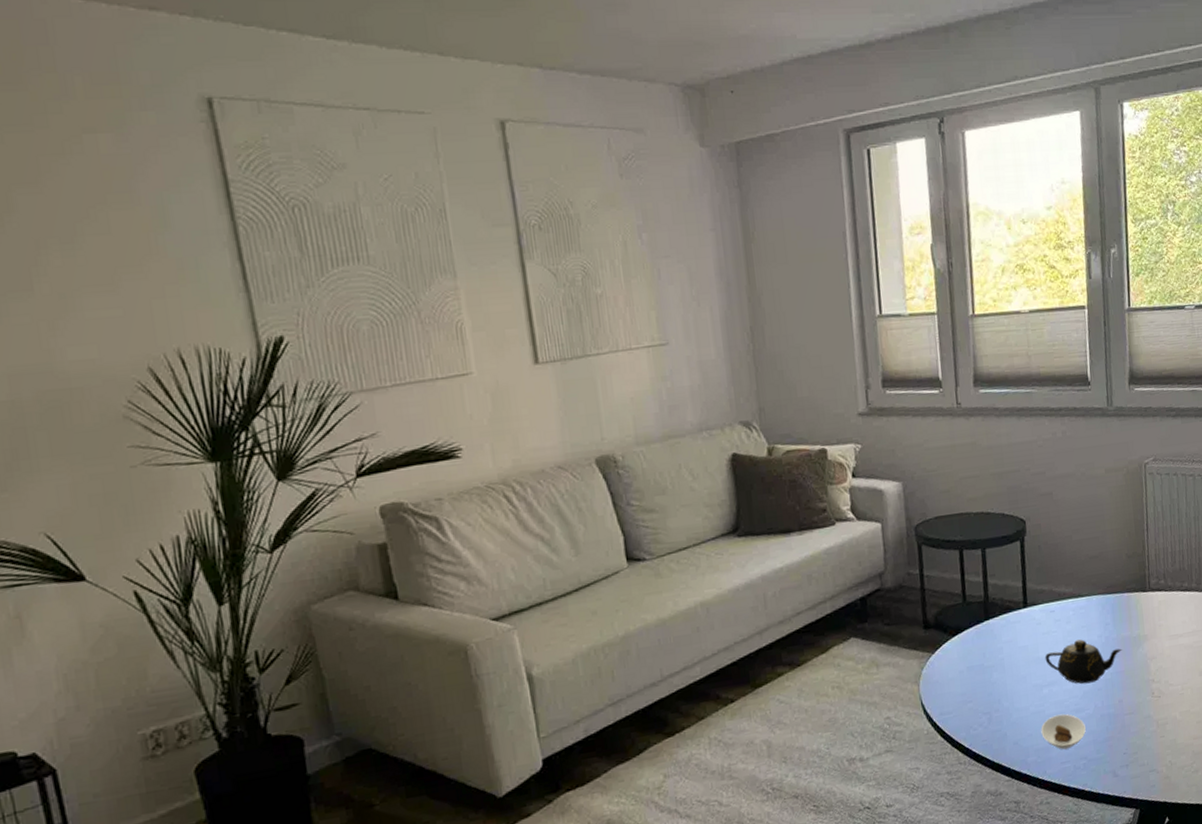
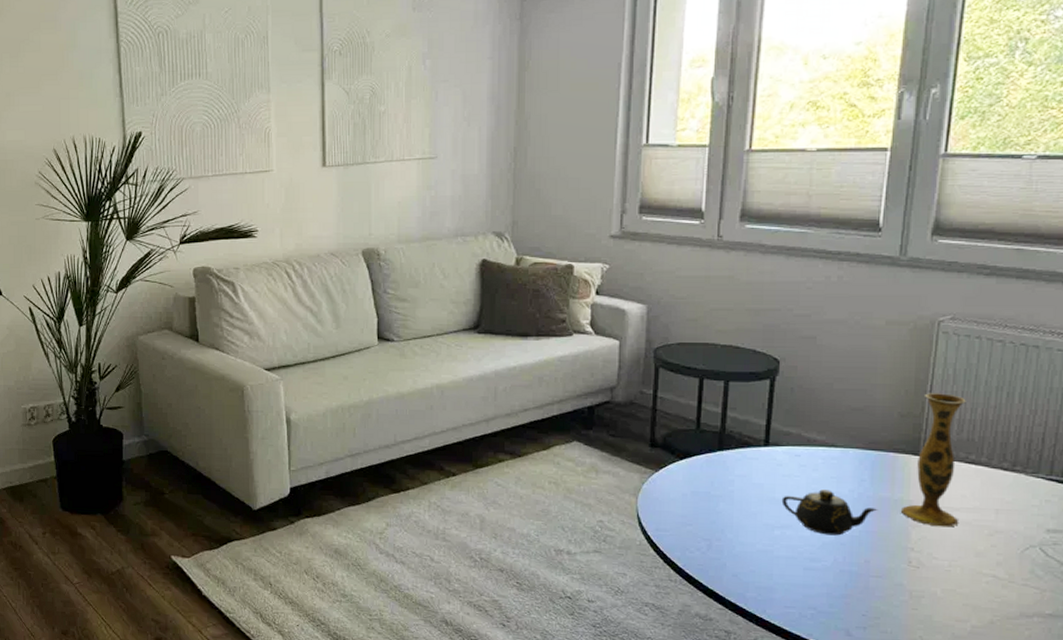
saucer: present [1041,713,1086,750] -> none [766,558,819,595]
vase: none [1139,530,1183,655] -> present [900,393,966,527]

